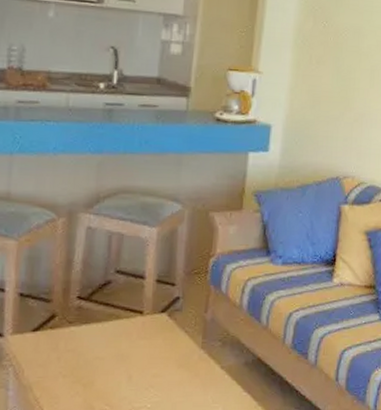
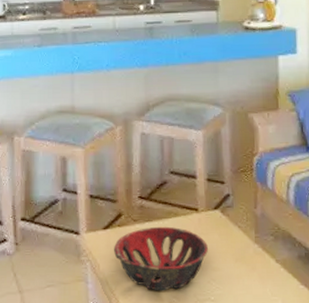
decorative bowl: none [42,329,150,399] -> present [114,226,208,291]

